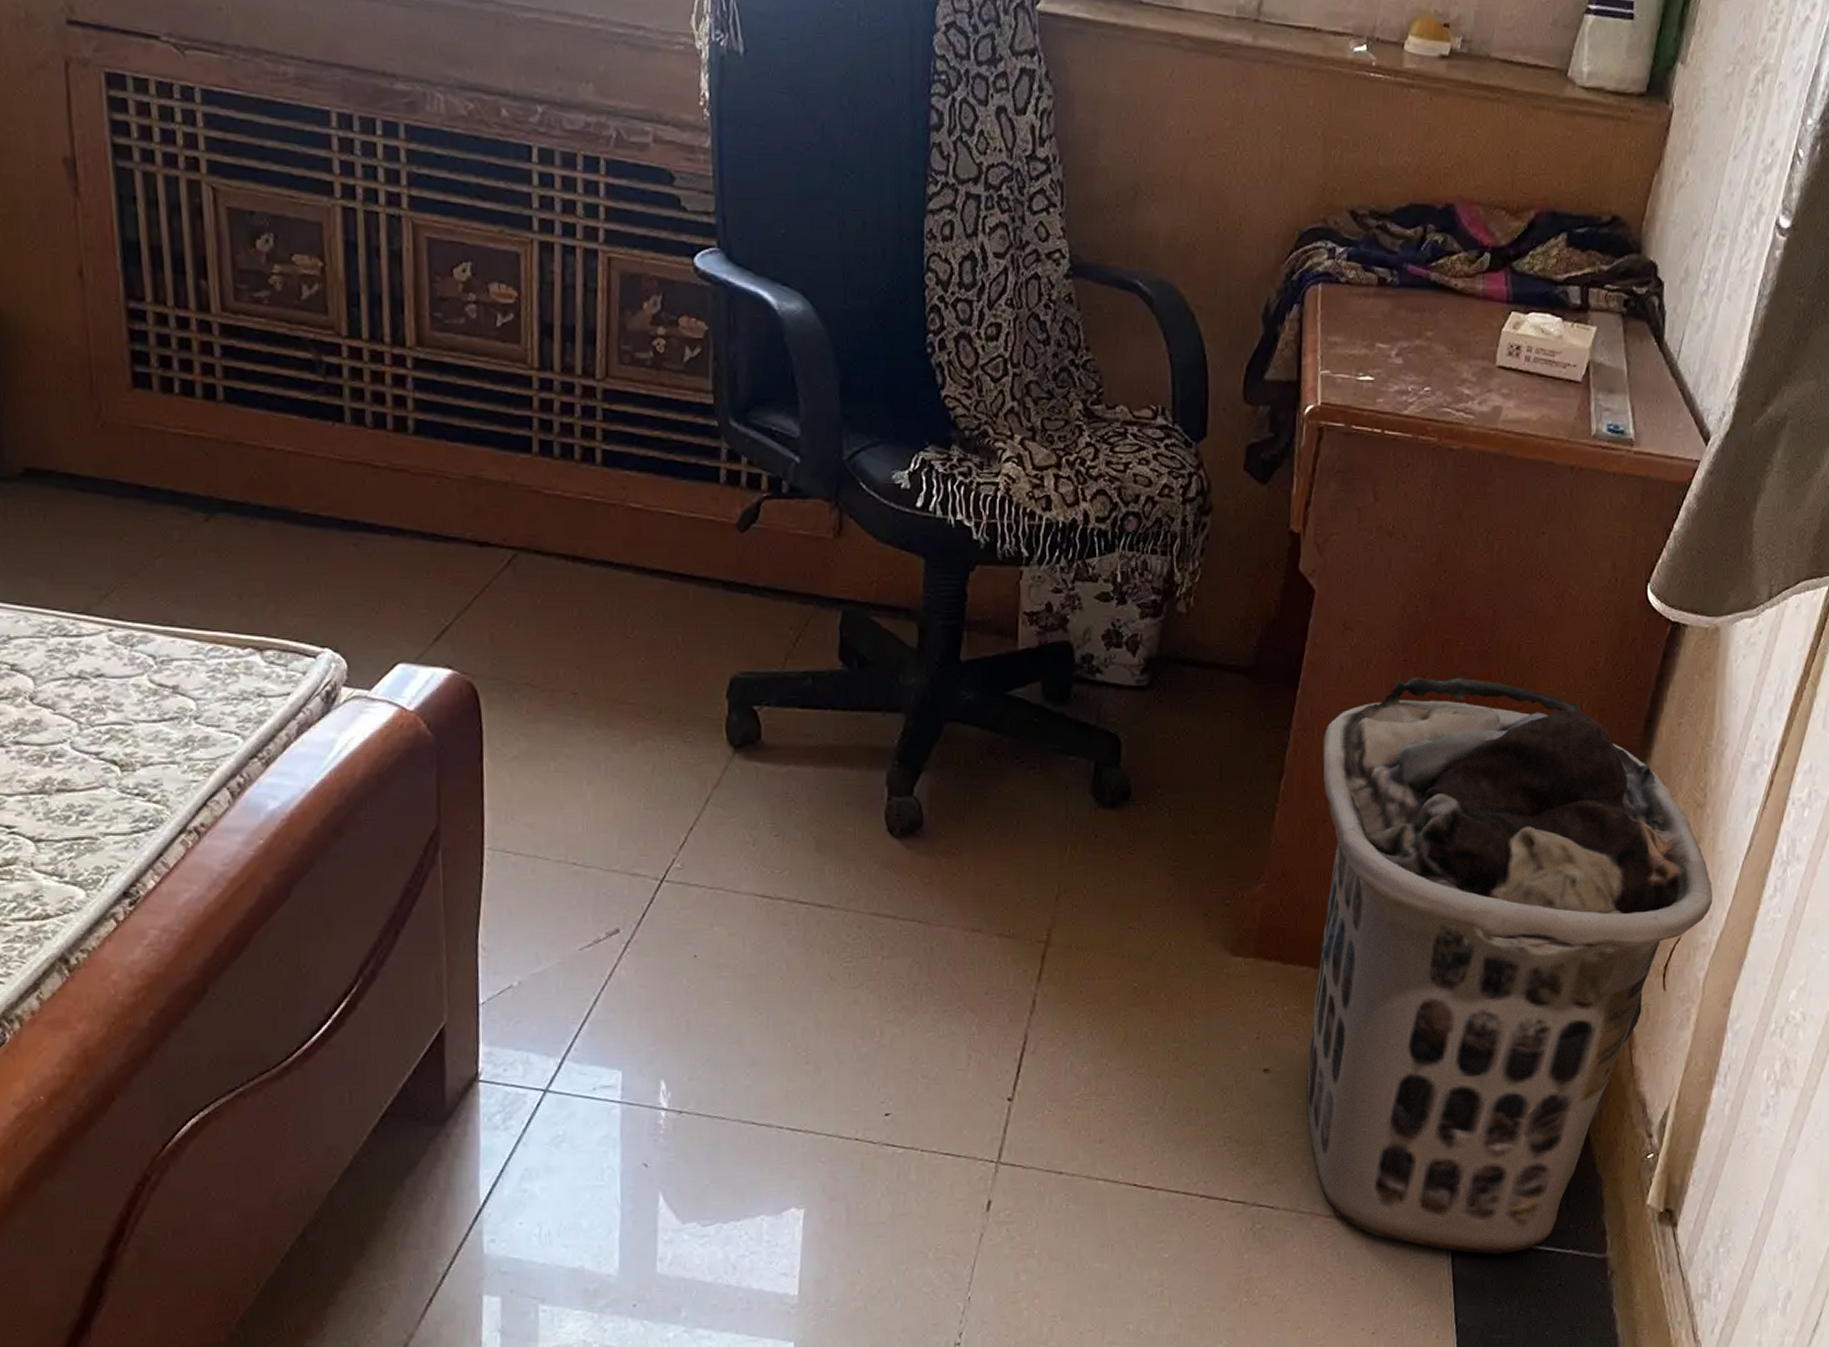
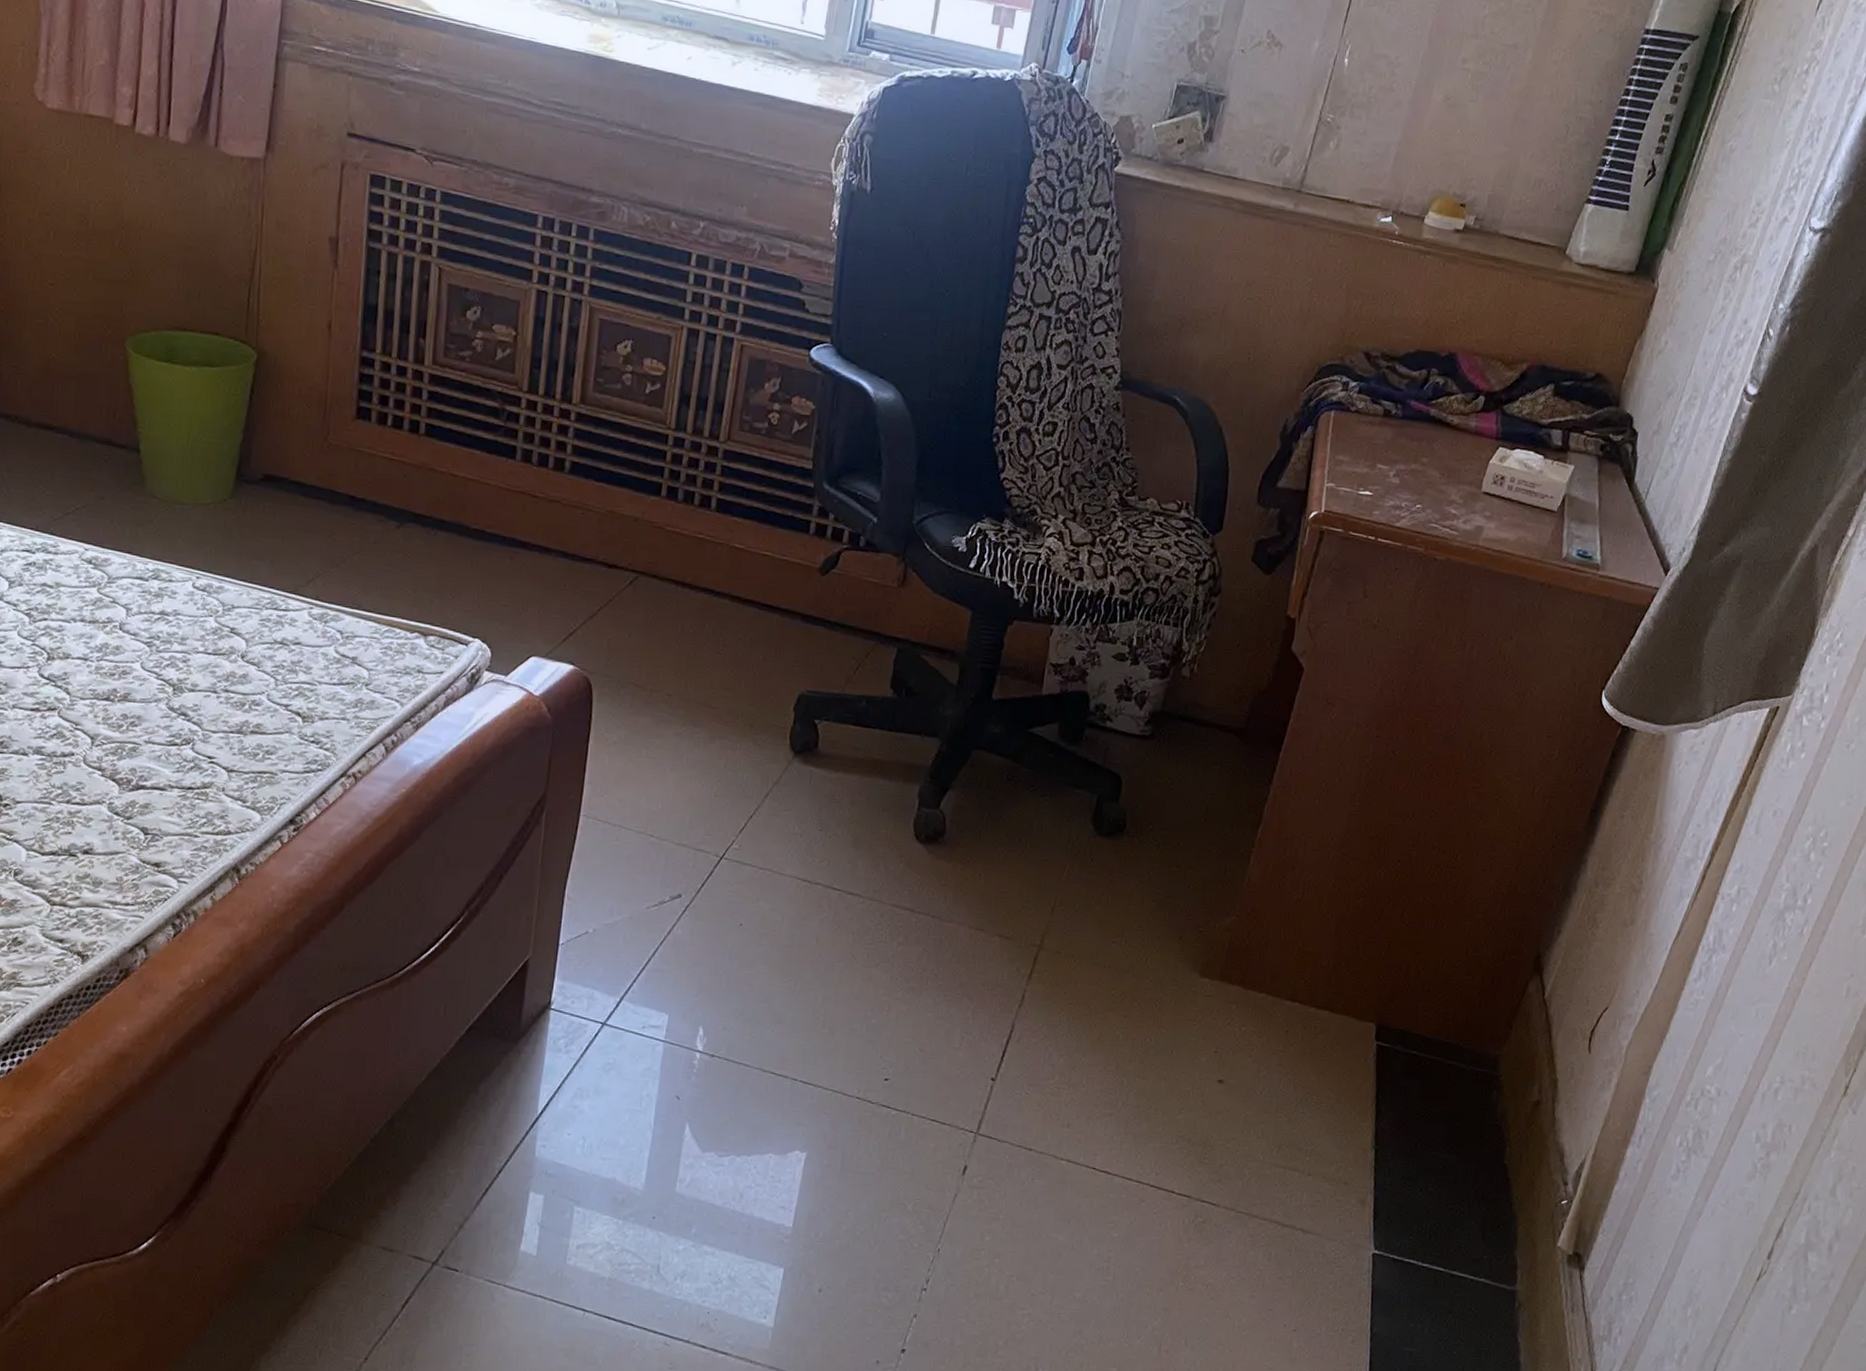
clothes hamper: present [1307,677,1713,1255] -> none [1252,751,1642,1275]

